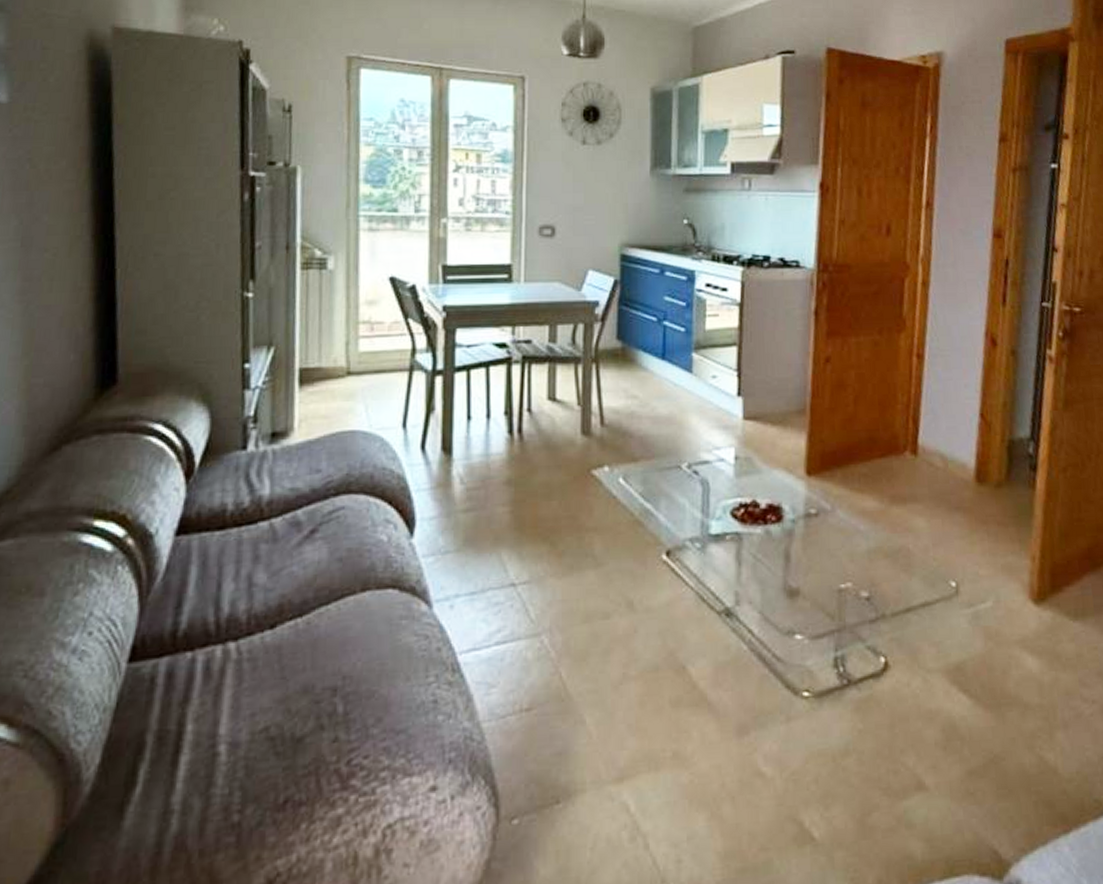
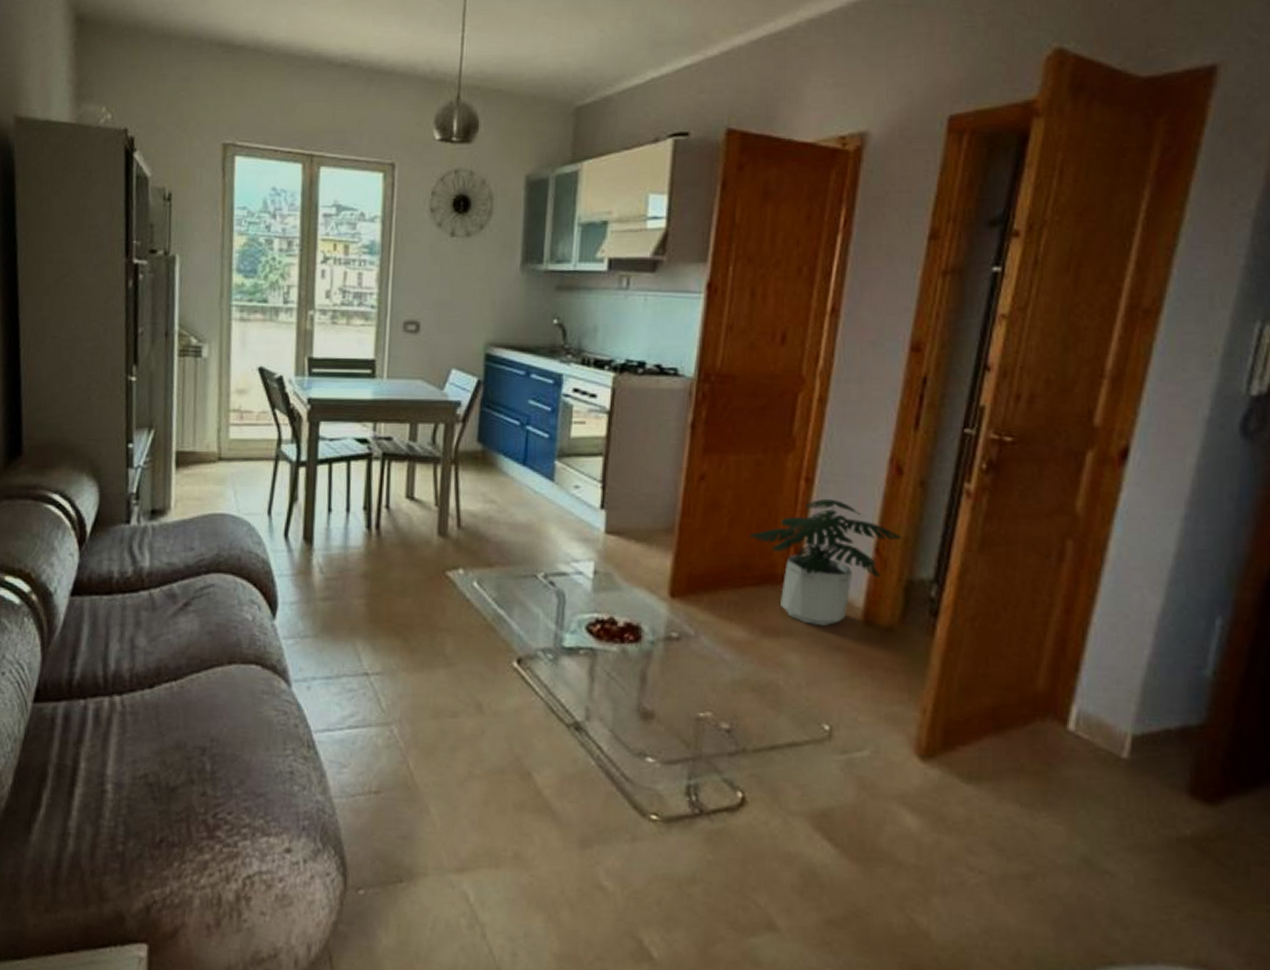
potted plant: none [873,371,1002,489] -> present [749,498,903,626]

